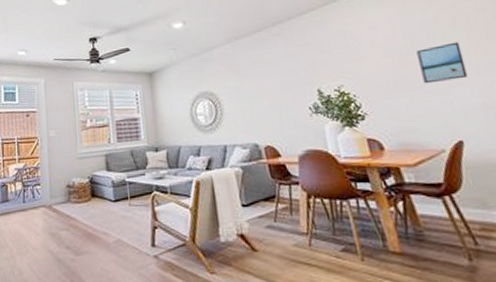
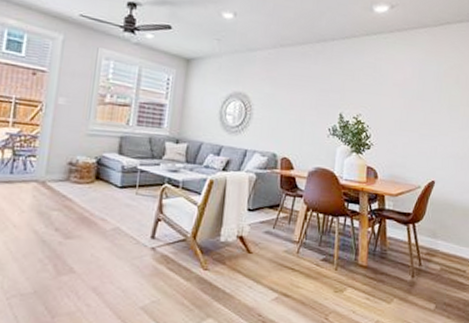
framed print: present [416,41,468,84] -> none [422,97,456,130]

